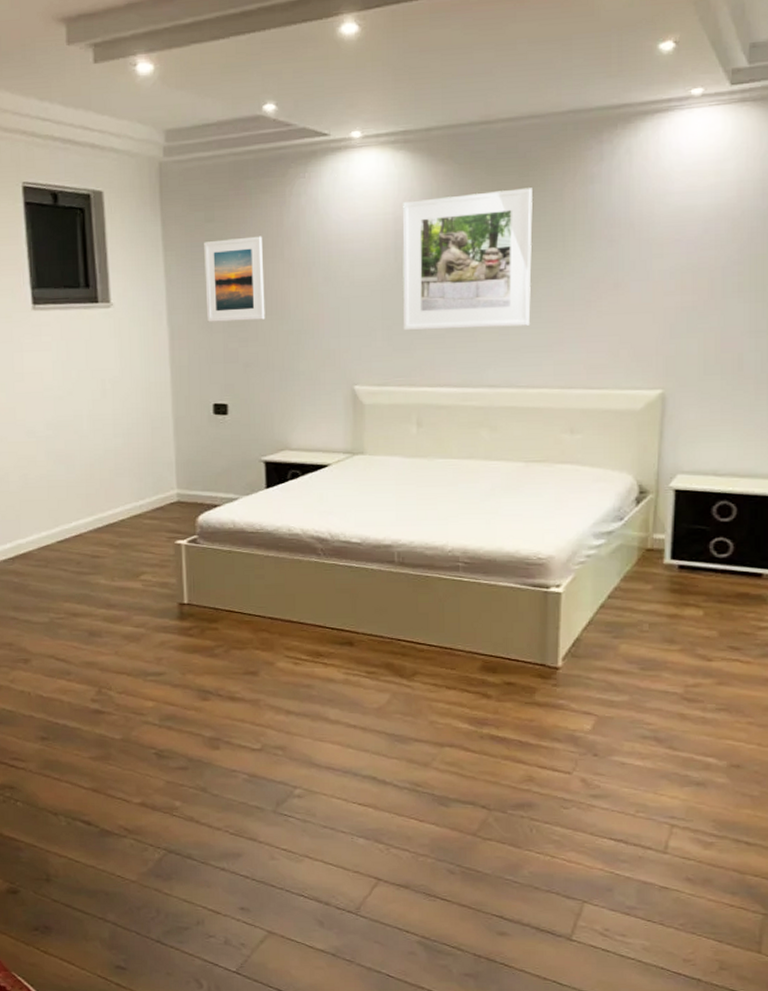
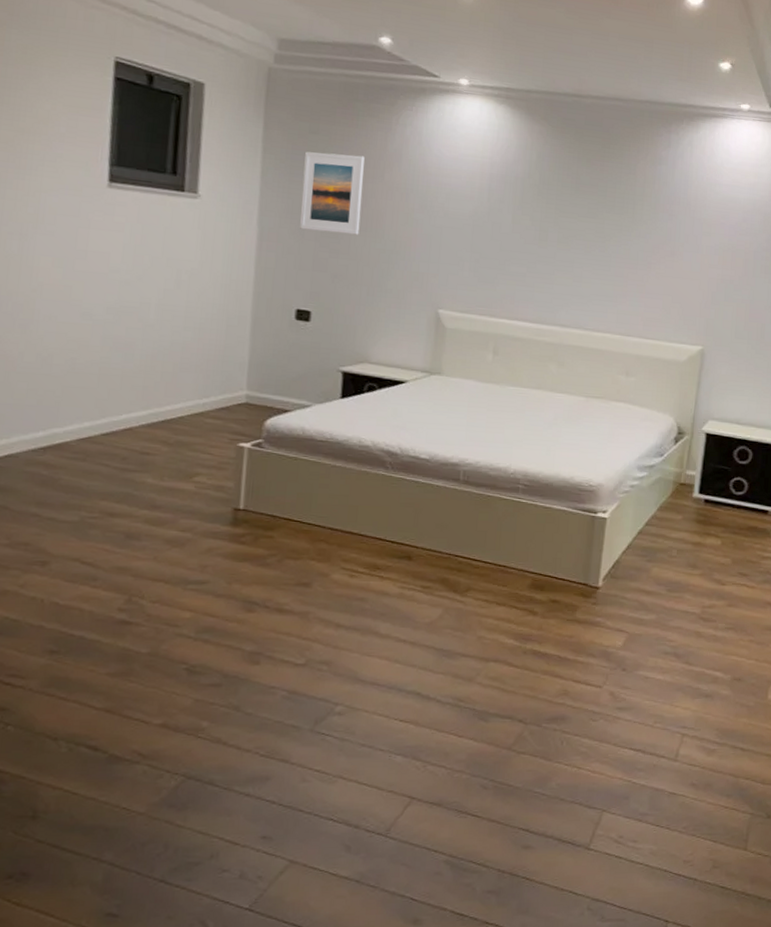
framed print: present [402,188,533,331] -> none [490,150,612,277]

